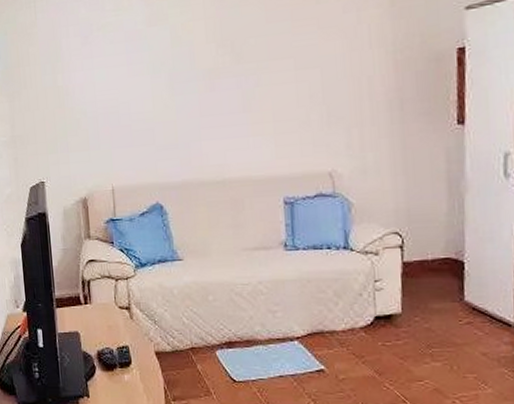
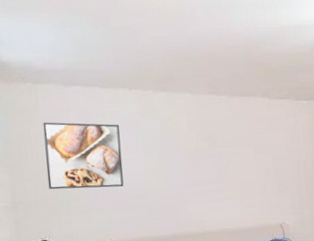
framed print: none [41,38,127,122] -> present [42,122,124,190]

